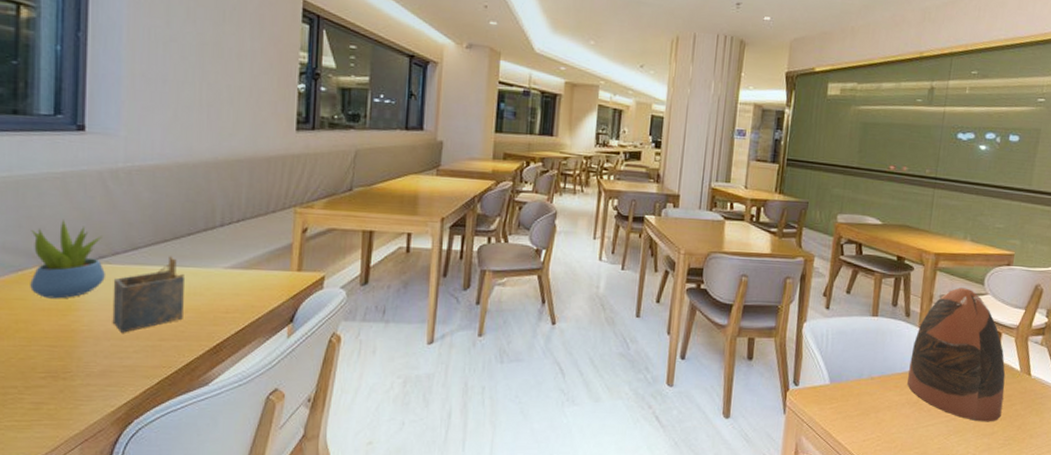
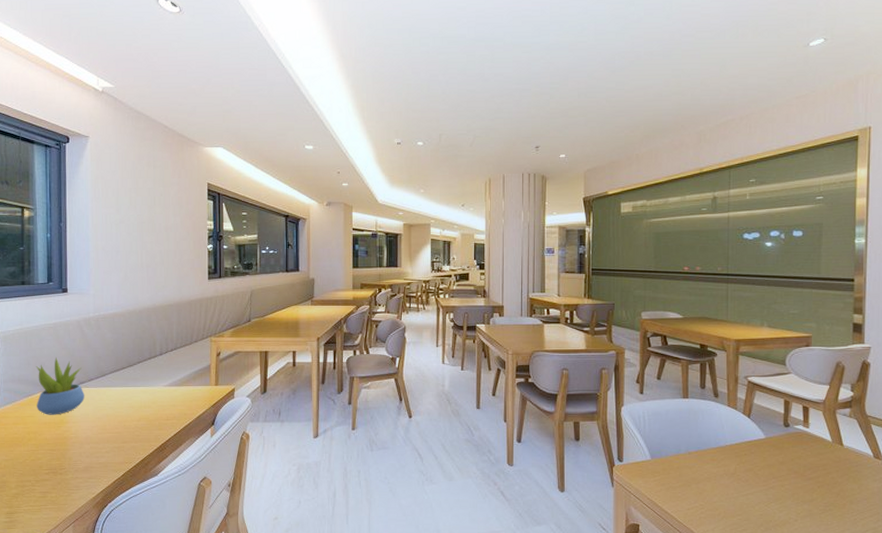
napkin holder: present [112,256,184,333] -> none [90,379,138,438]
decorative vase: present [907,287,1006,422] -> none [723,369,819,490]

